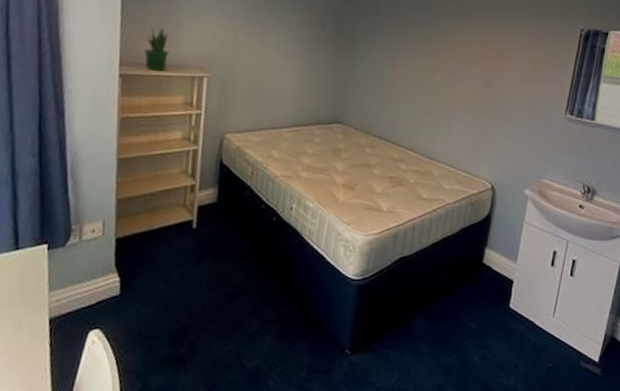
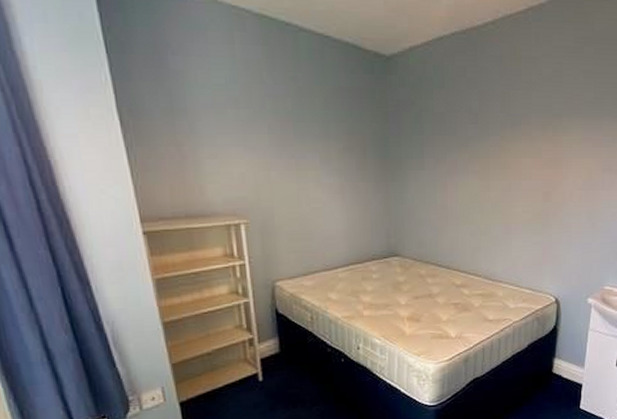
planter: present [143,27,169,72] -> none [165,174,195,224]

